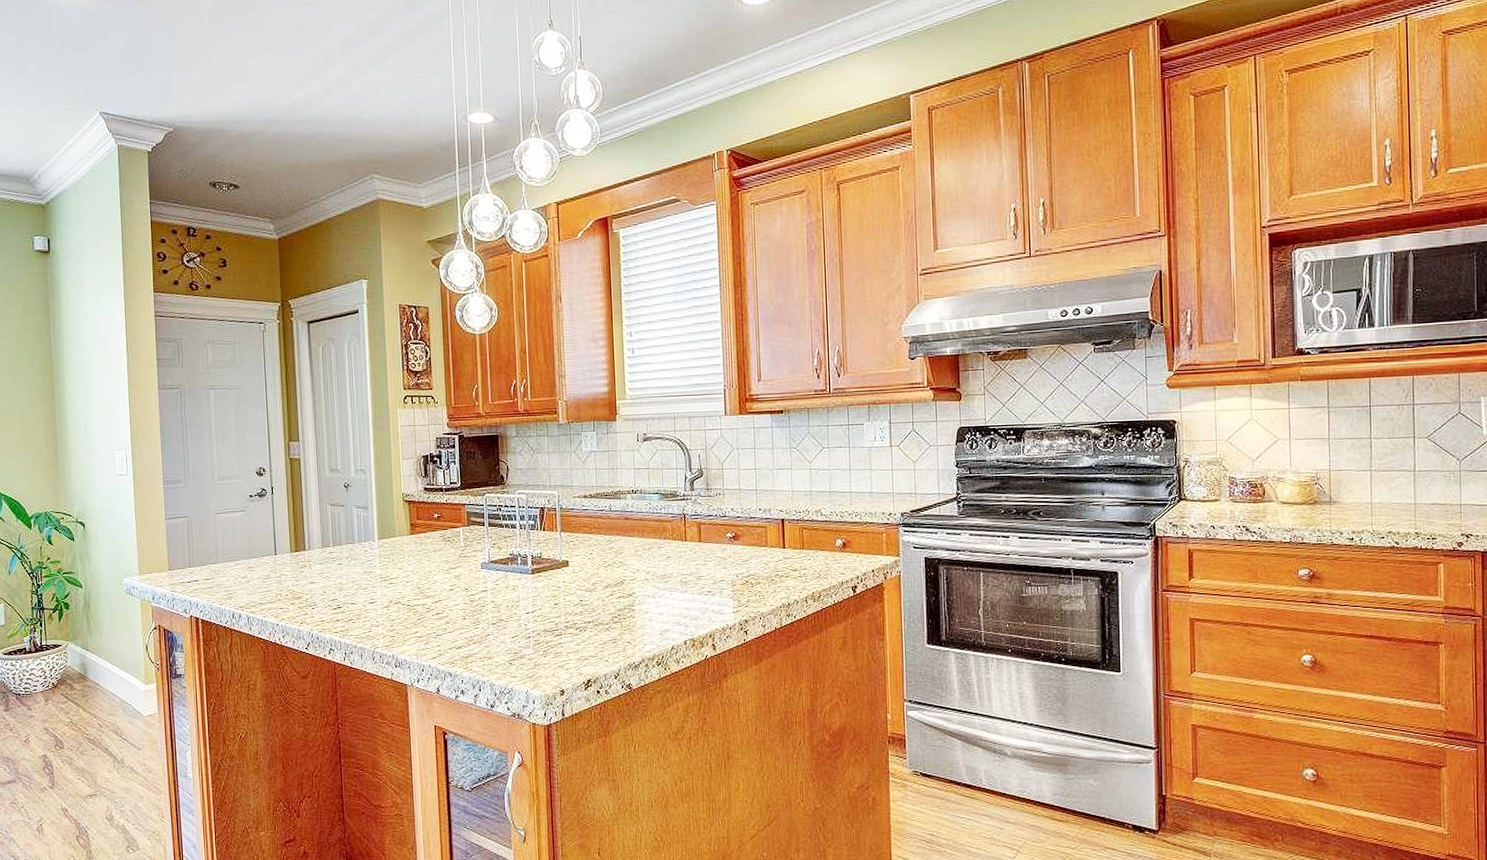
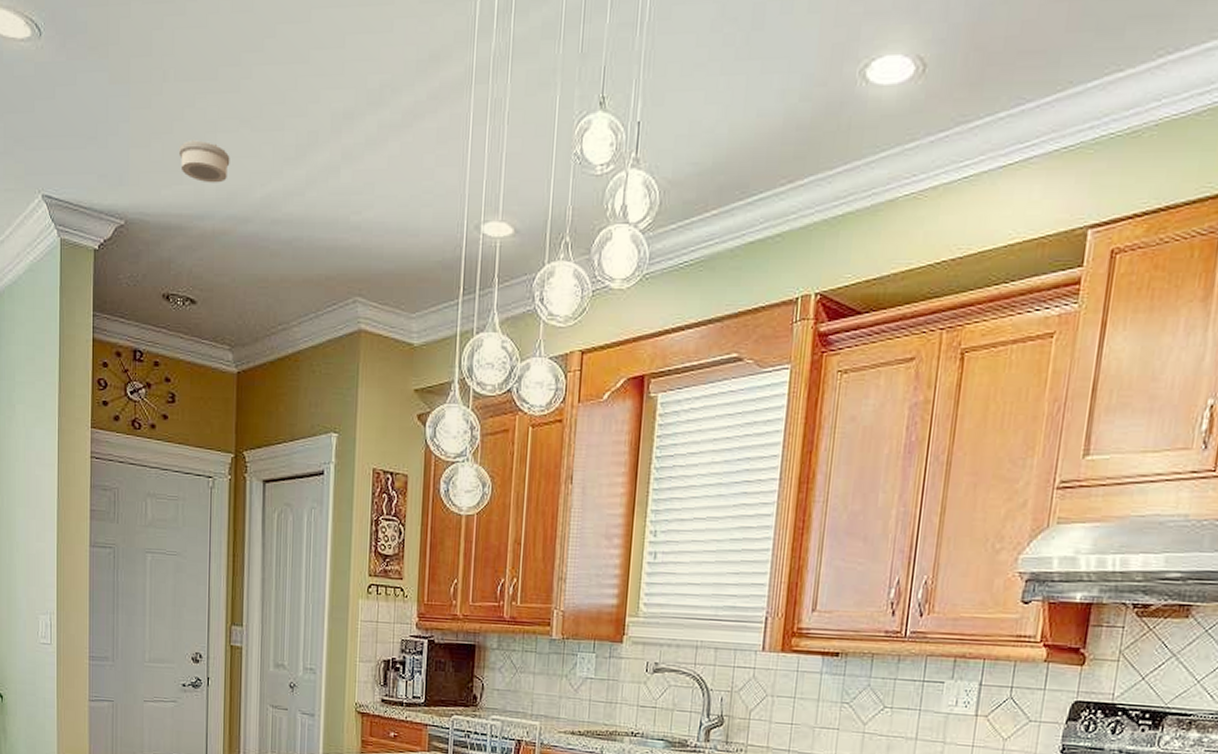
smoke detector: none [216,64,260,96] -> present [179,140,230,183]

